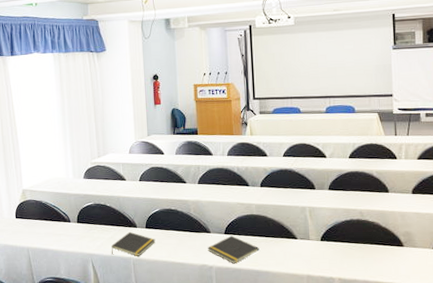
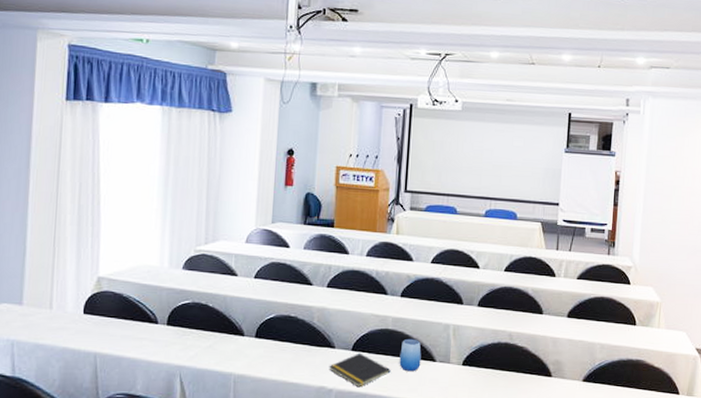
notepad: present [111,231,156,256] -> none [206,340,266,372]
cup: none [265,221,284,249] -> present [399,338,422,372]

